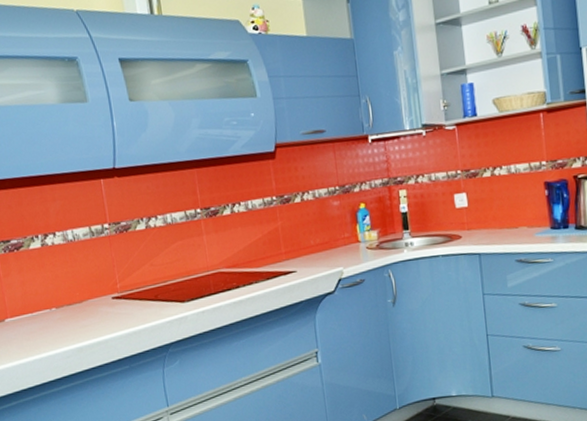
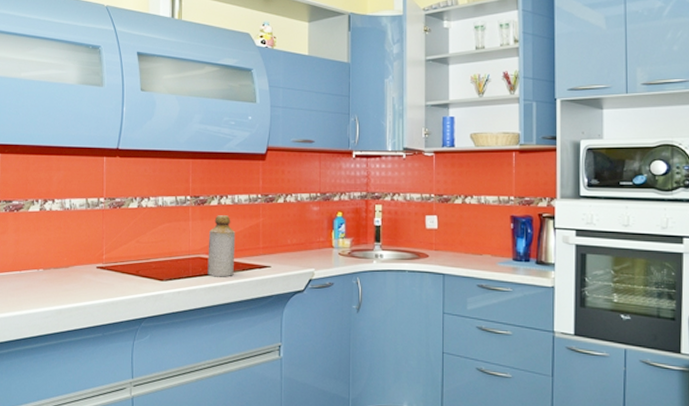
bottle: none [226,223,258,290] -> present [207,215,236,277]

